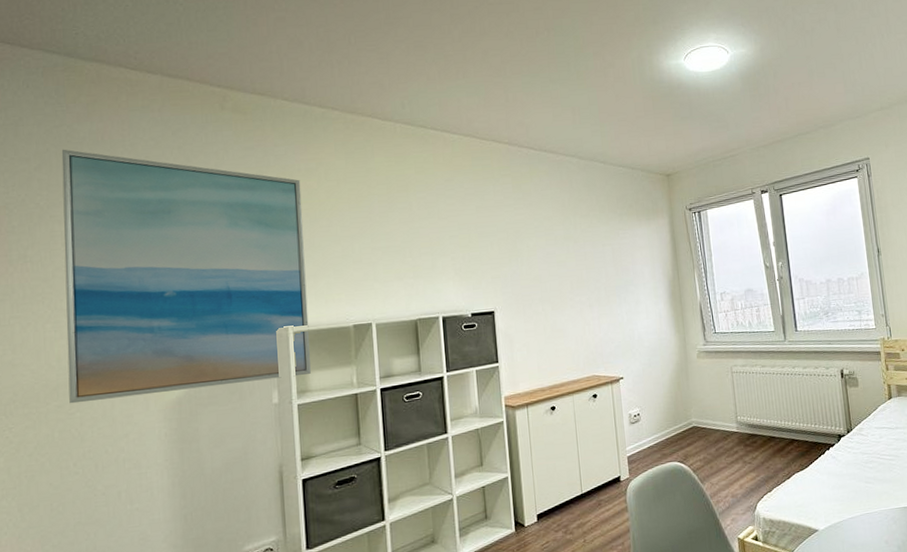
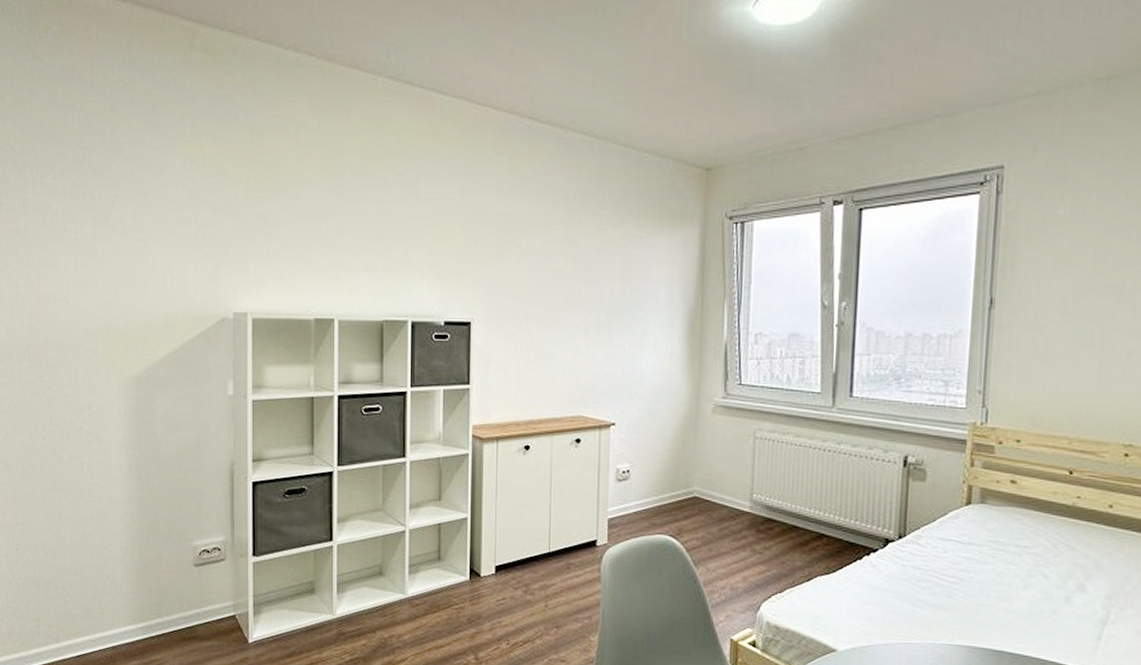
wall art: present [61,149,311,404] -> none [34,86,269,369]

